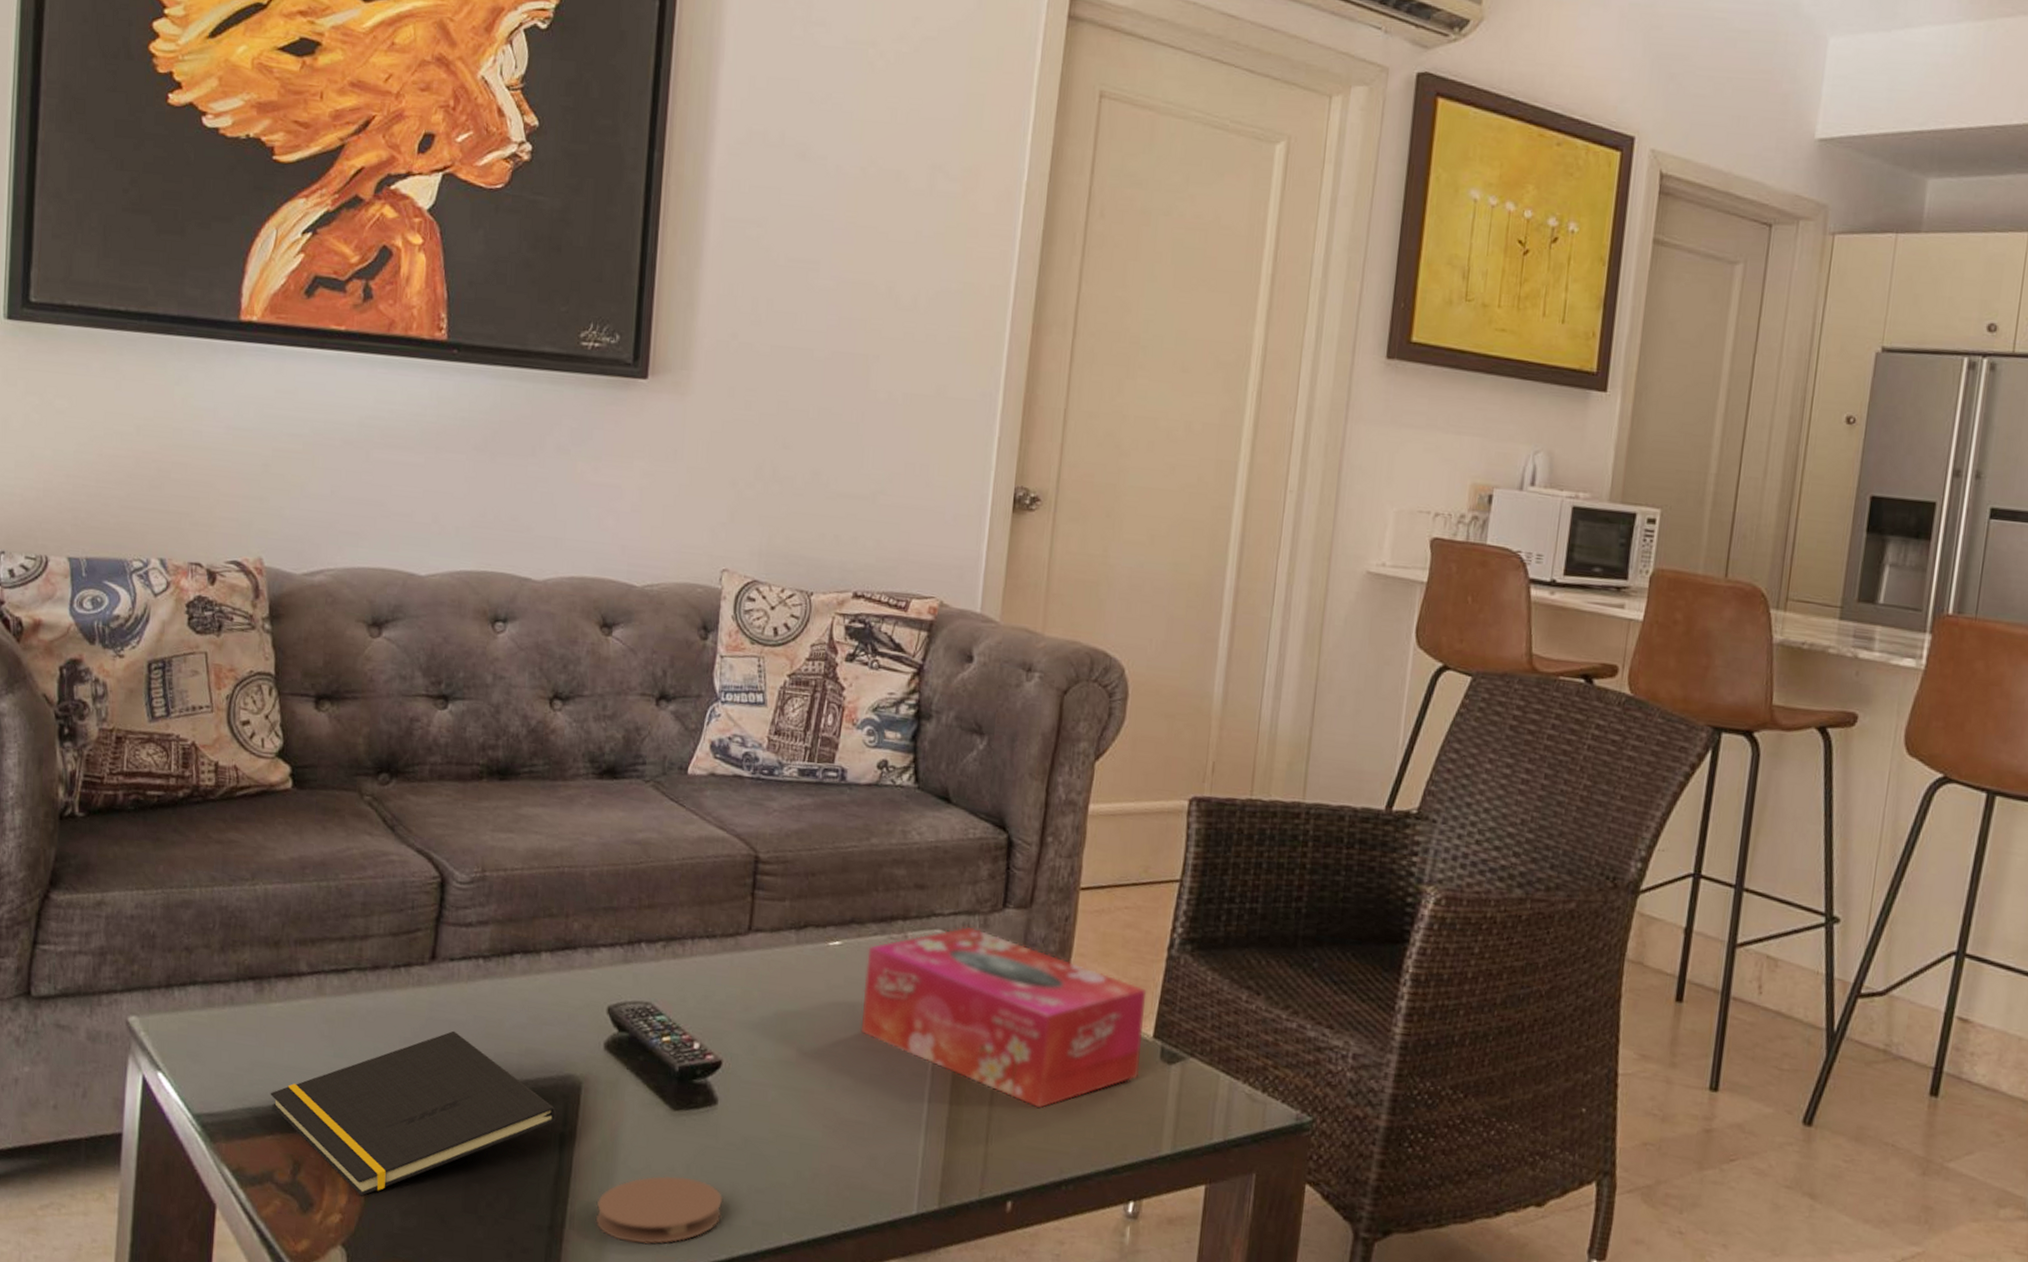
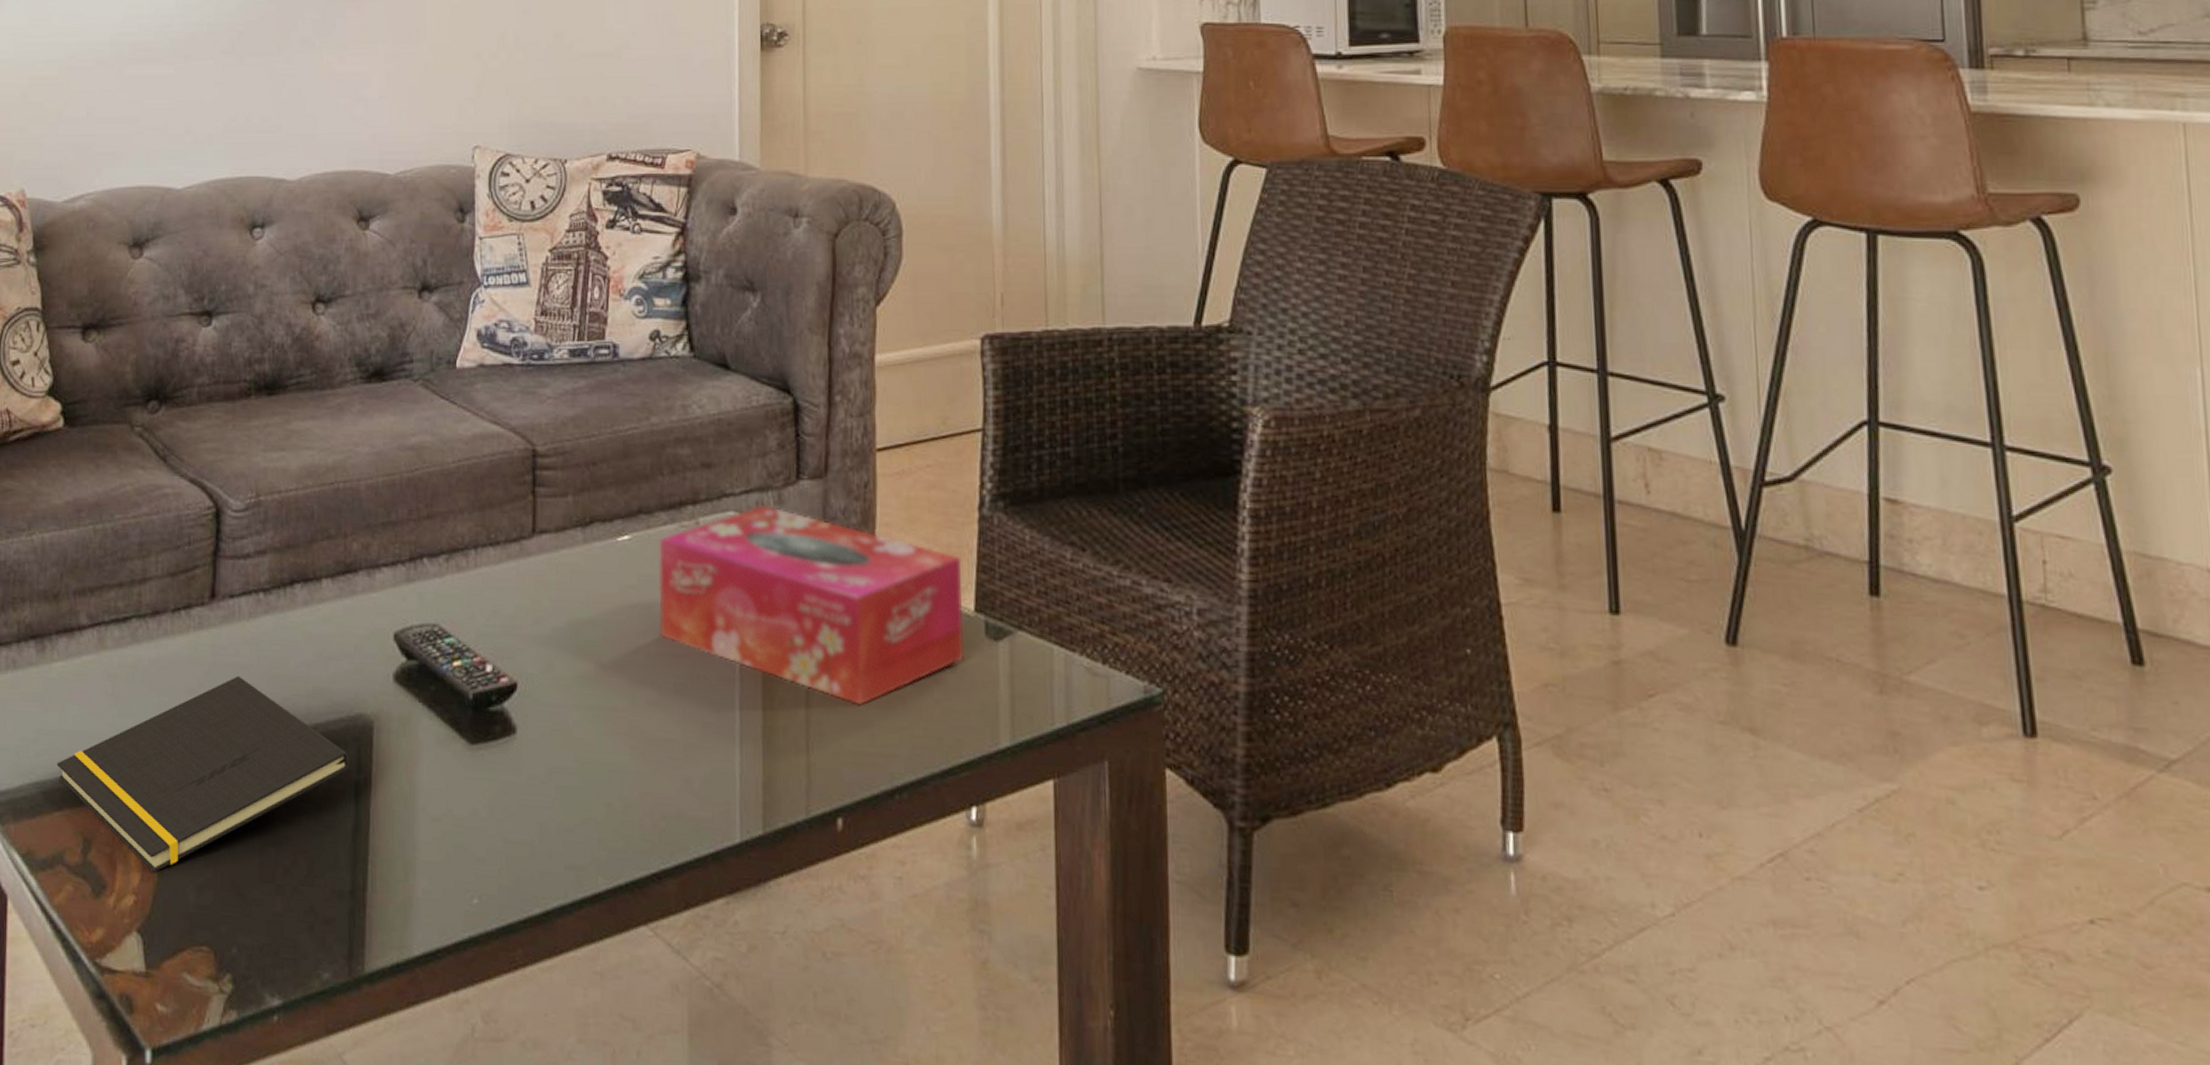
coaster: present [595,1175,724,1244] -> none [398,820,532,903]

